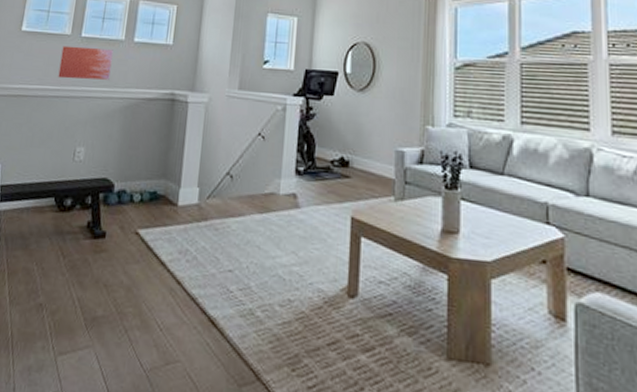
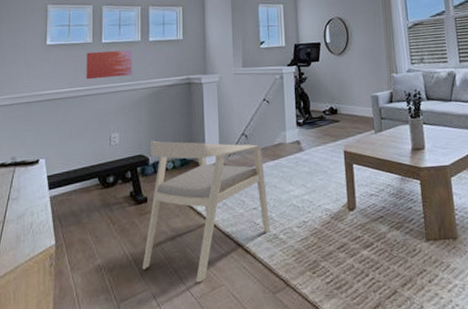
armchair: none [88,163,249,351] -> present [142,140,270,282]

